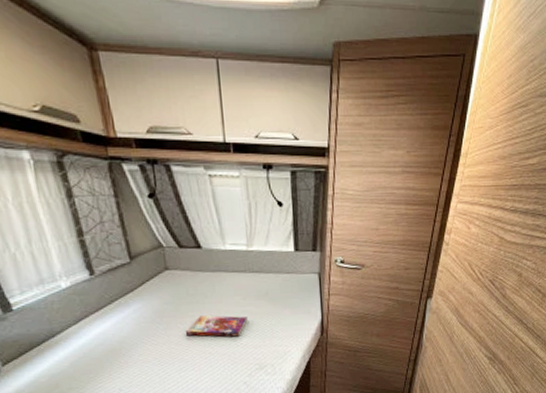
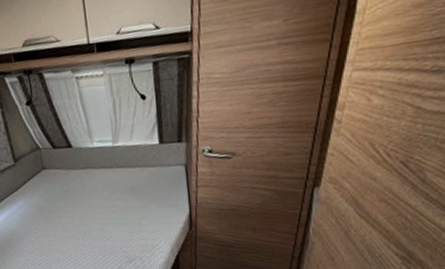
book: present [185,315,248,338] -> none [61,210,116,231]

